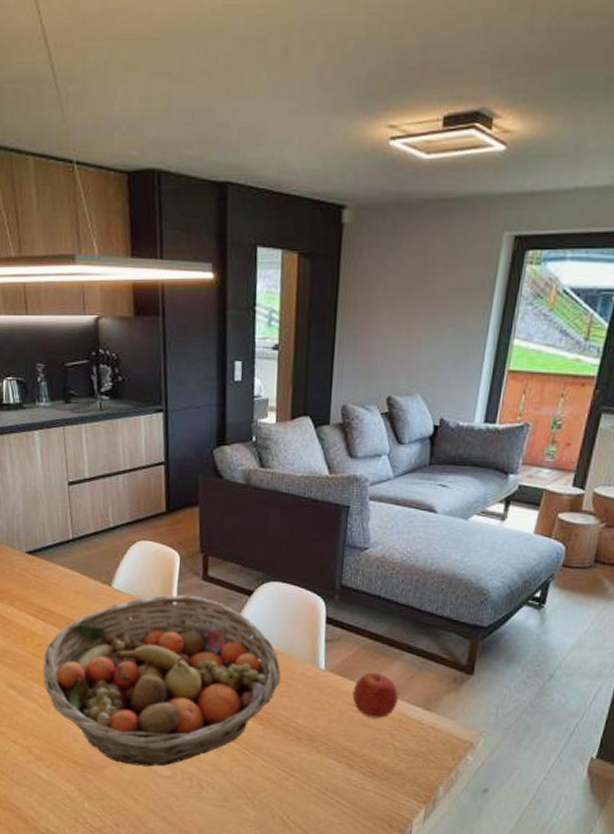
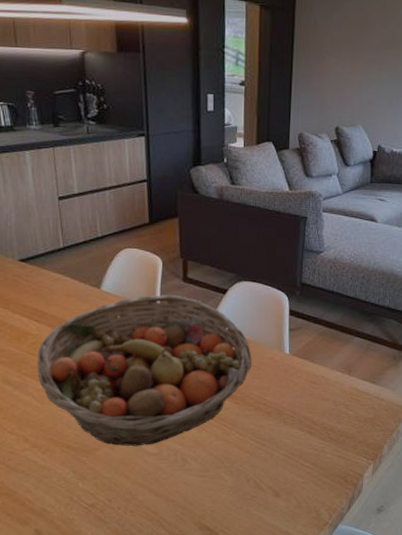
apple: present [352,672,398,719] -> none [312,354,350,393]

